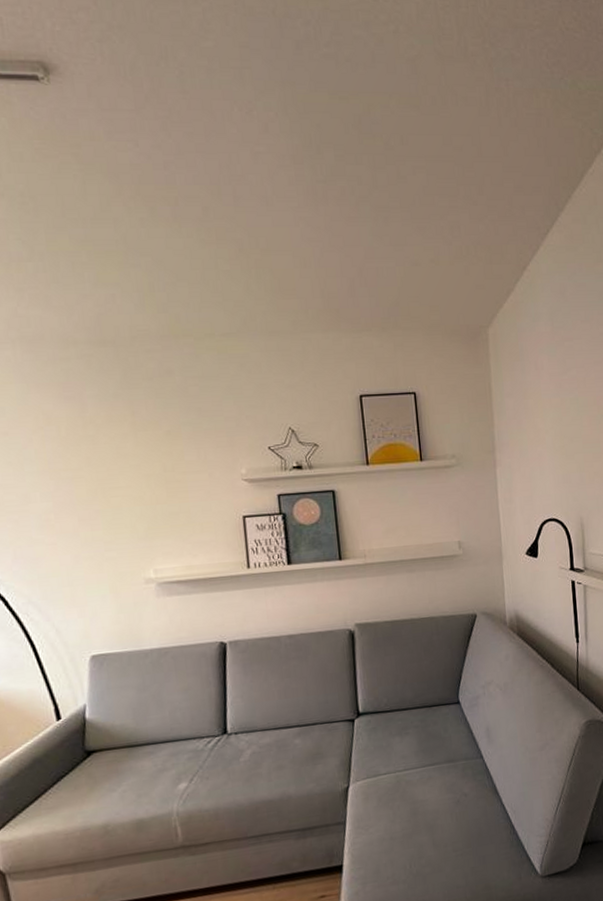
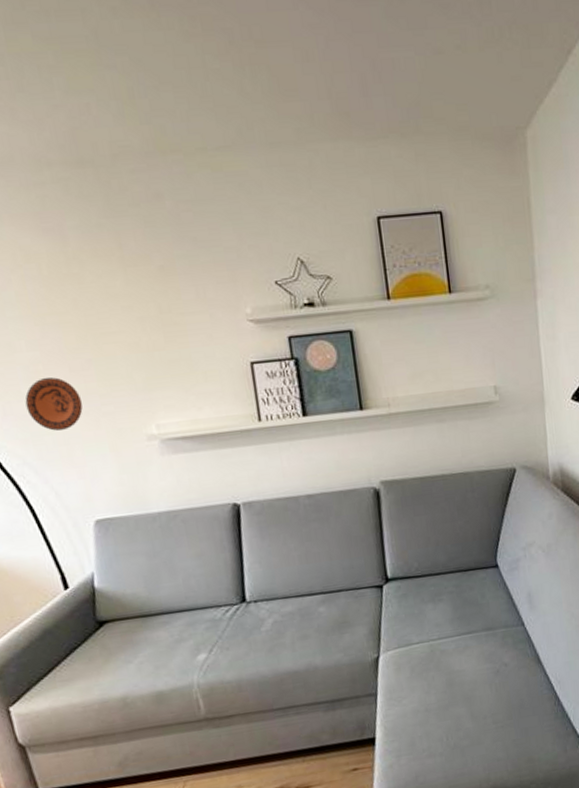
decorative plate: none [35,525,89,573] -> present [25,376,83,431]

